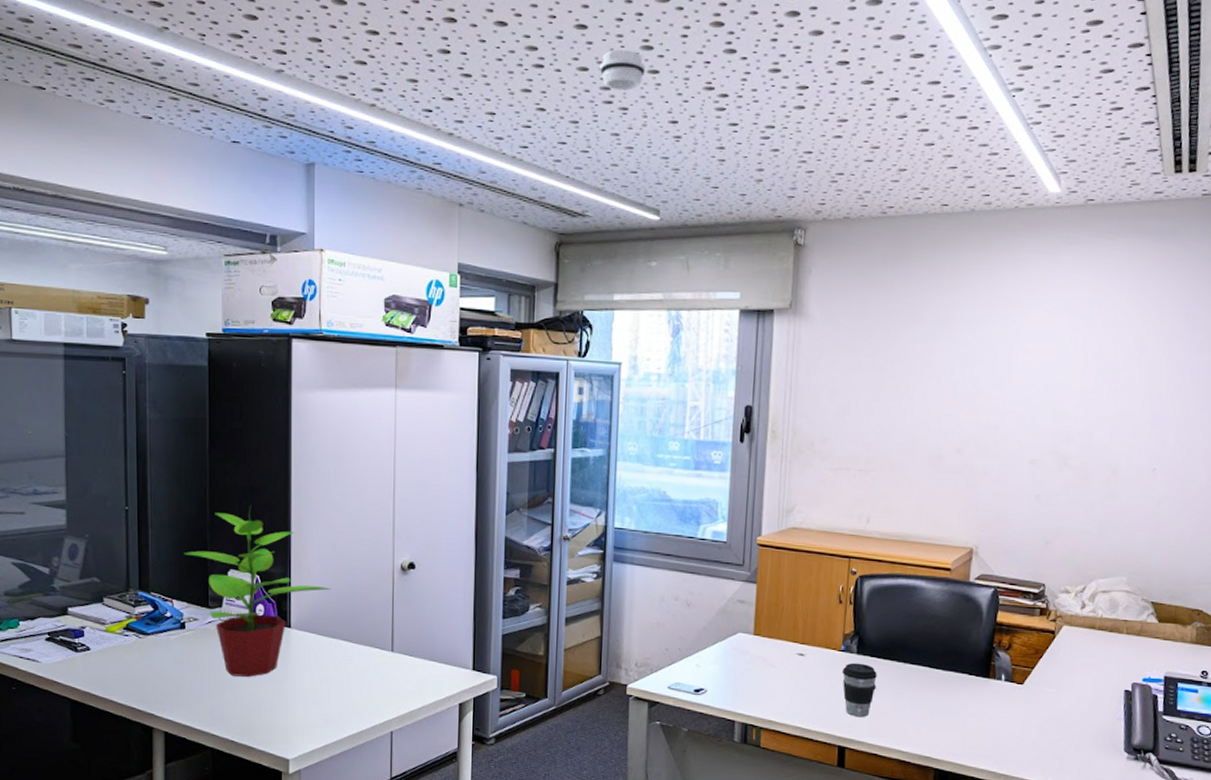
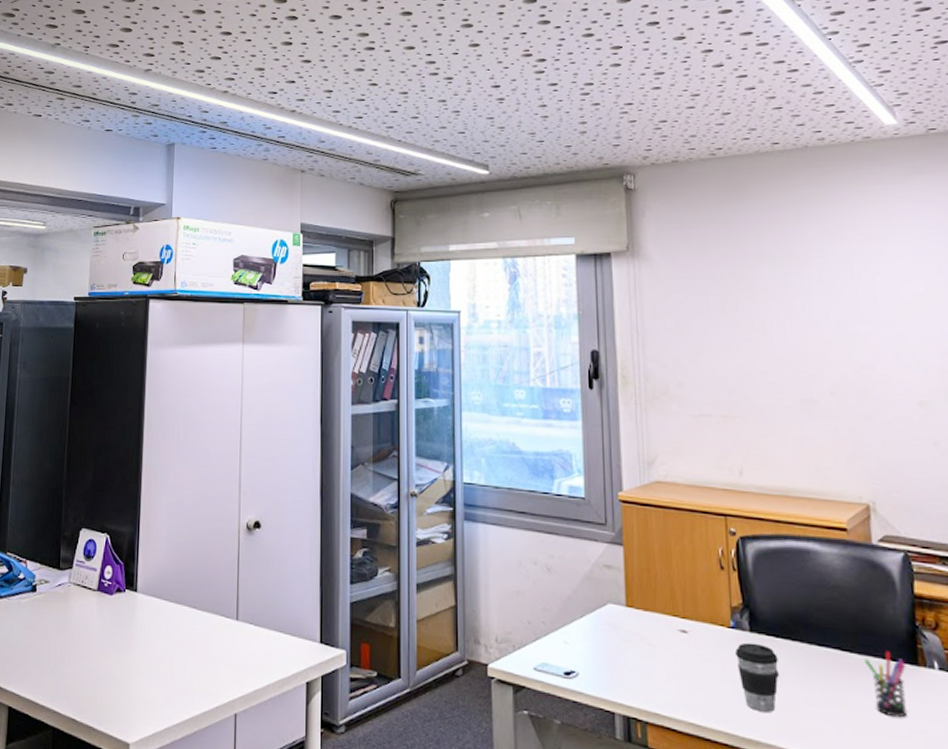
potted plant: present [184,505,331,677] -> none [40,462,178,646]
smoke detector: present [599,49,646,91] -> none [424,28,467,64]
pen holder: none [946,667,980,717] -> present [863,651,907,717]

